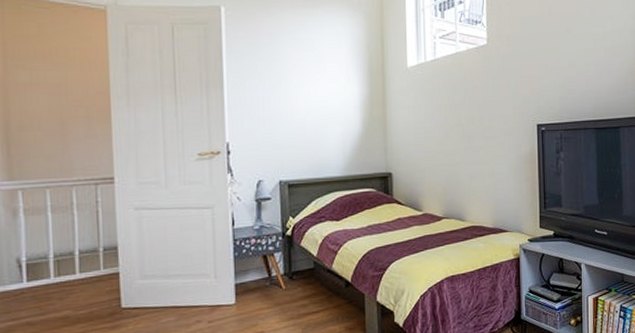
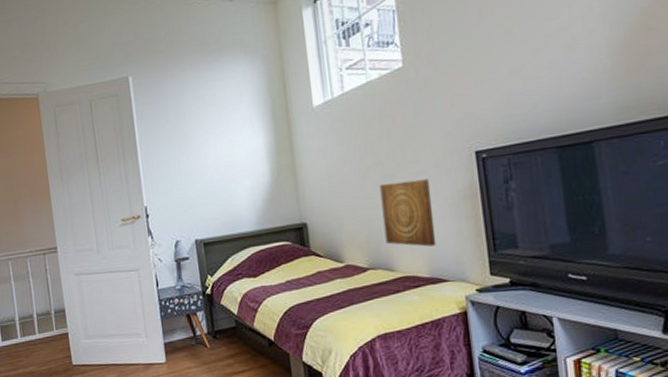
wall art: none [459,143,501,201] -> present [379,178,437,247]

